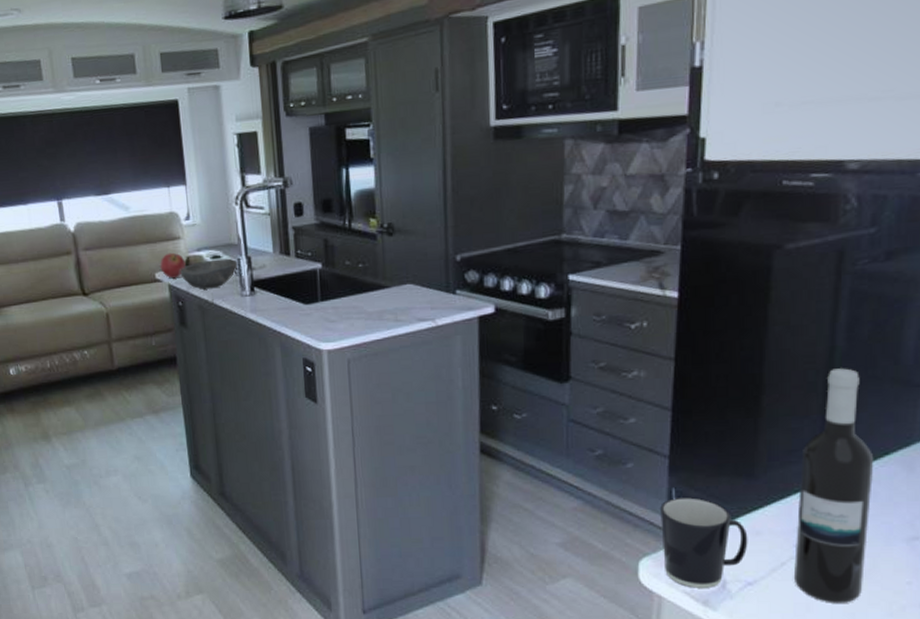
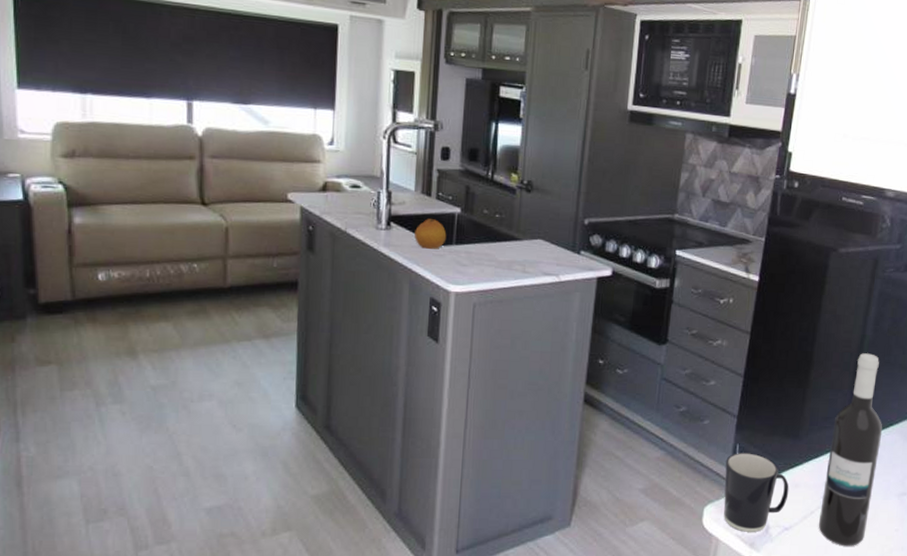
fruit: present [160,252,186,279] -> none [294,175,323,202]
bowl: present [180,258,238,290] -> none [315,188,378,218]
fruit: none [279,278,311,309] -> present [414,219,447,249]

